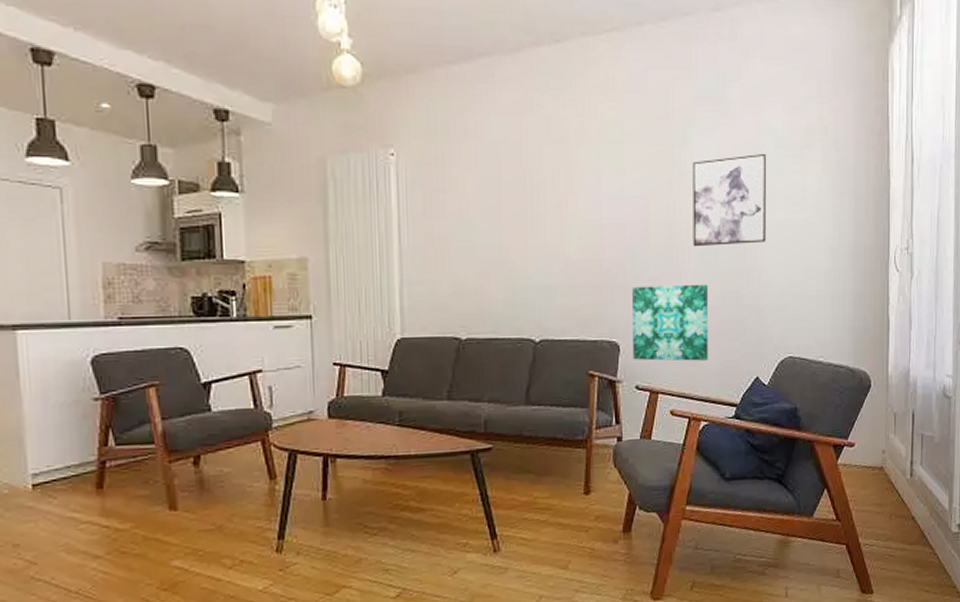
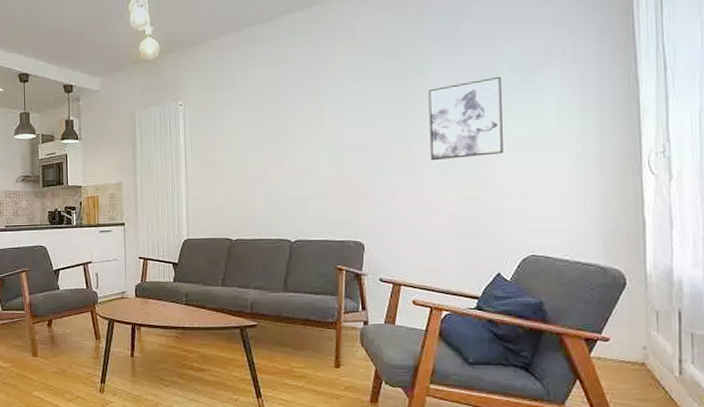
wall art: present [632,284,709,361] -> none [375,192,448,258]

